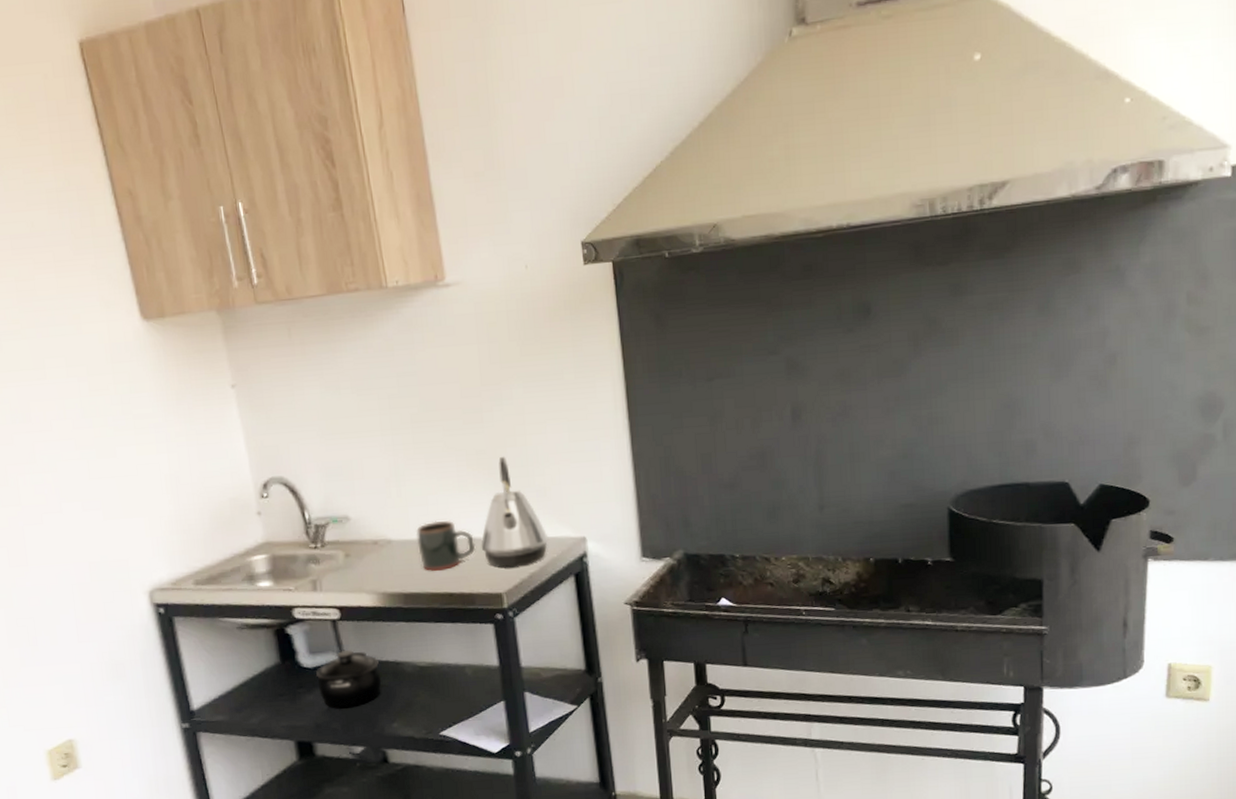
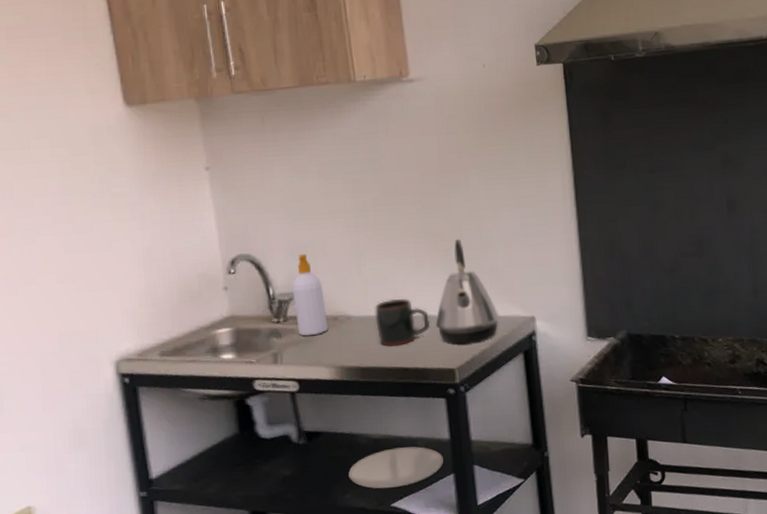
saucepan: present [316,649,382,710] -> none [273,421,336,481]
soap bottle: none [328,475,369,562] -> present [292,253,328,336]
plate: none [395,674,494,718] -> present [348,446,444,489]

